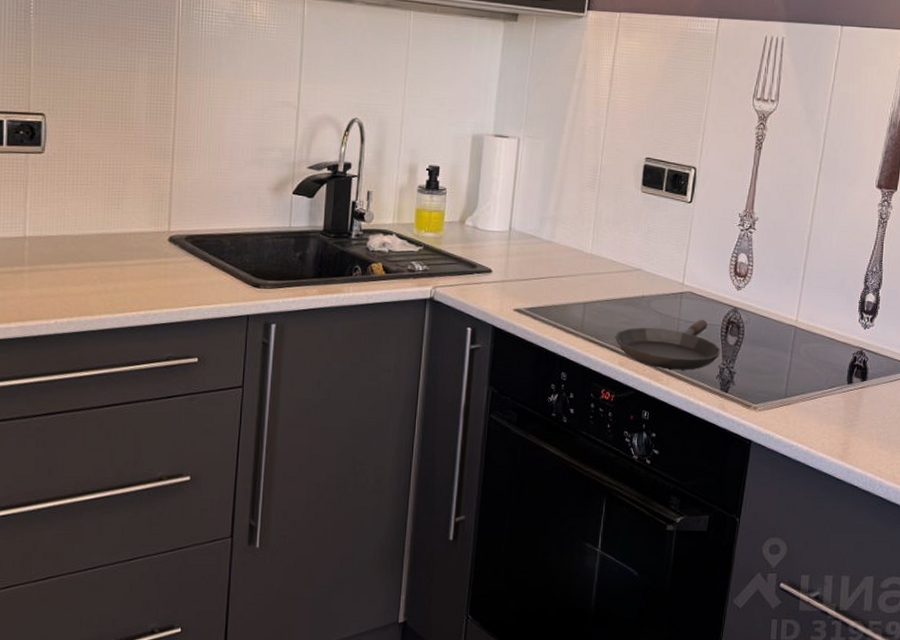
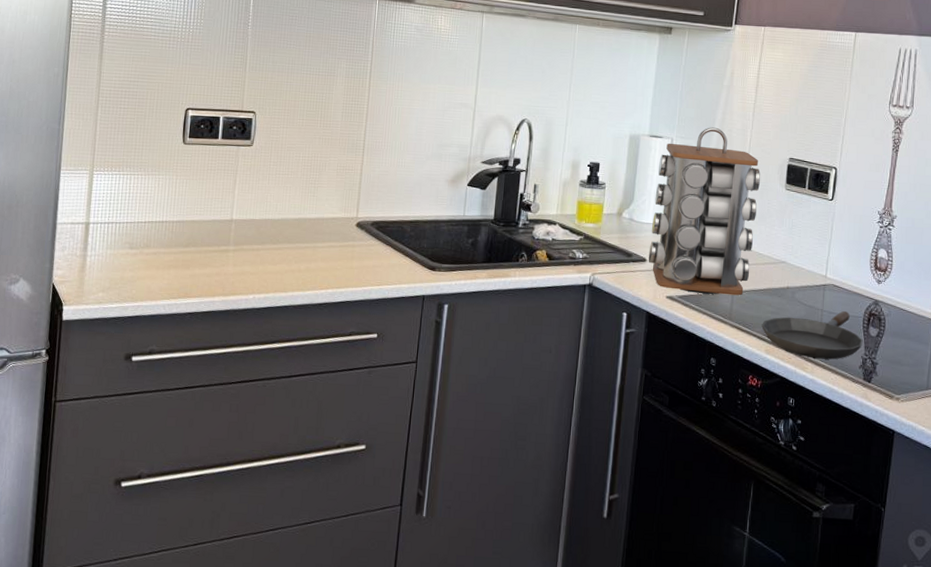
spice rack: none [494,125,615,306] -> present [648,127,760,296]

